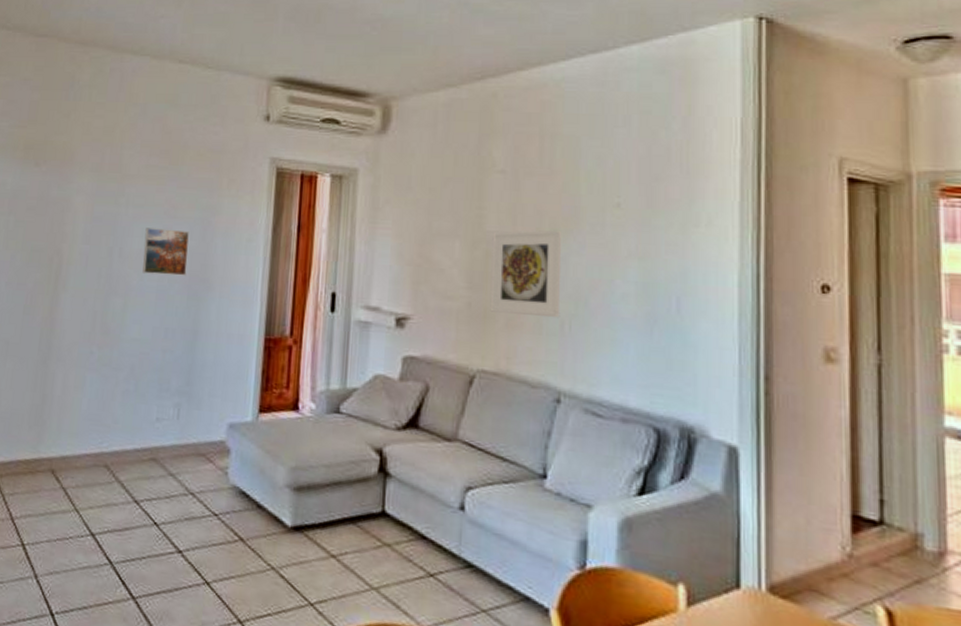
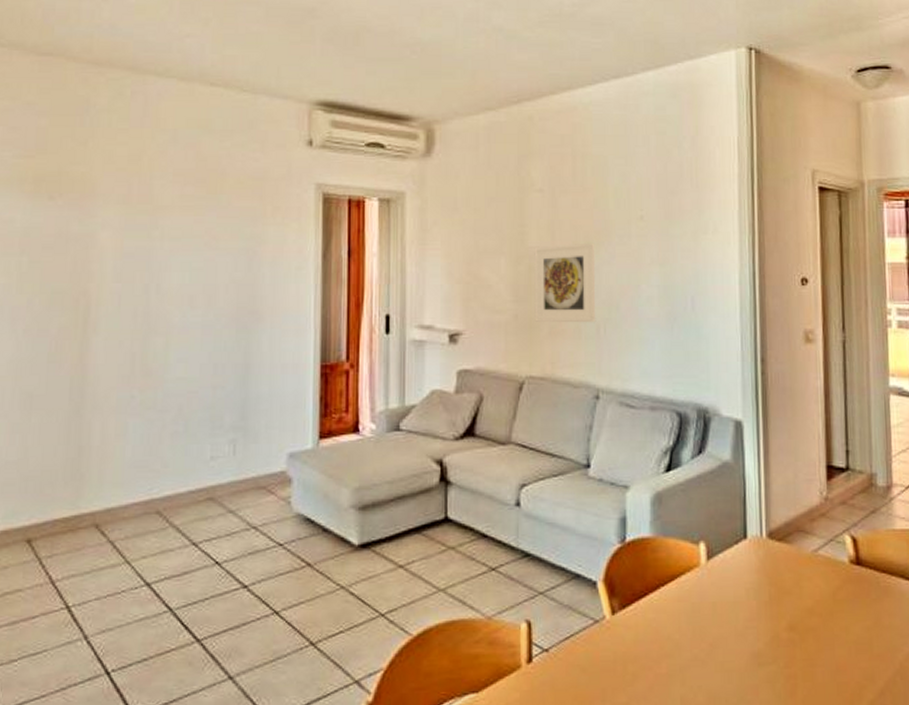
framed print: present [142,228,189,276] -> none [184,261,234,309]

